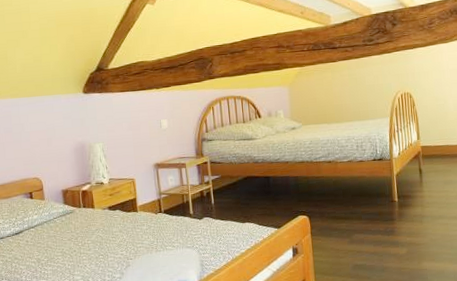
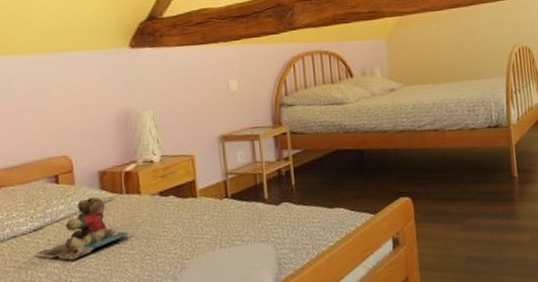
teddy bear: none [17,209,88,257] -> present [35,196,131,260]

